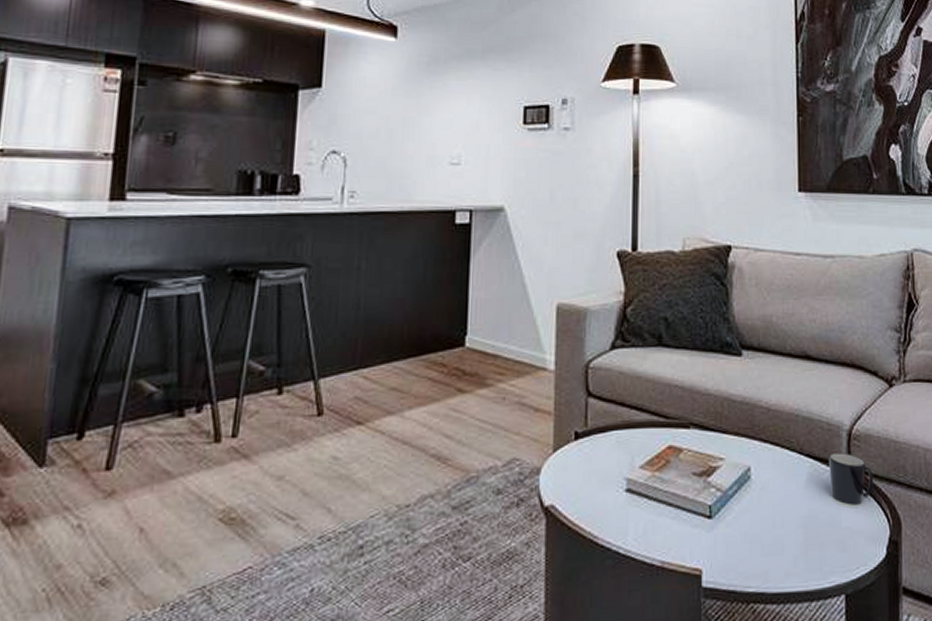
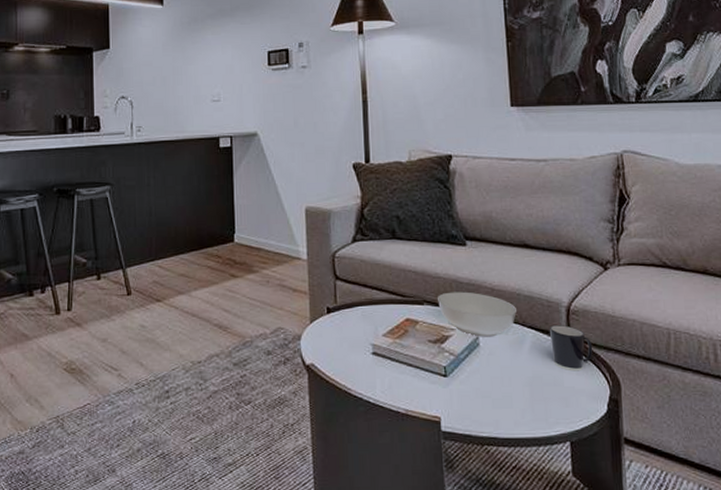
bowl: none [705,412,795,468] -> present [436,291,518,337]

